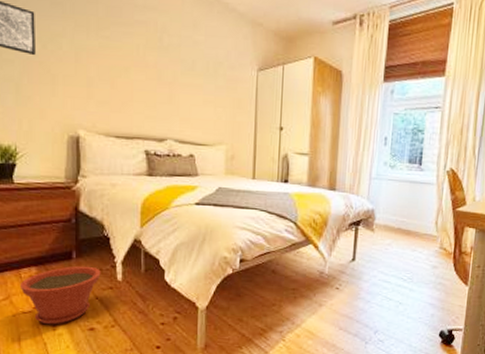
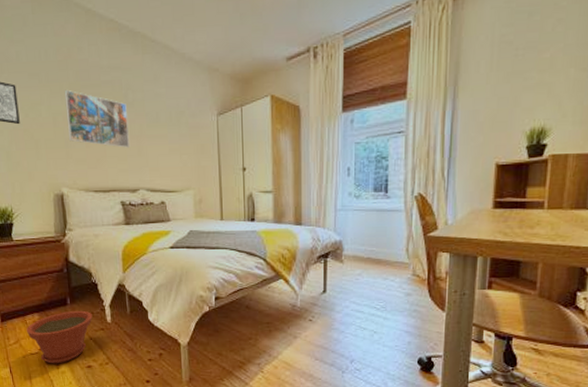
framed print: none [91,24,160,94] -> present [64,89,129,148]

